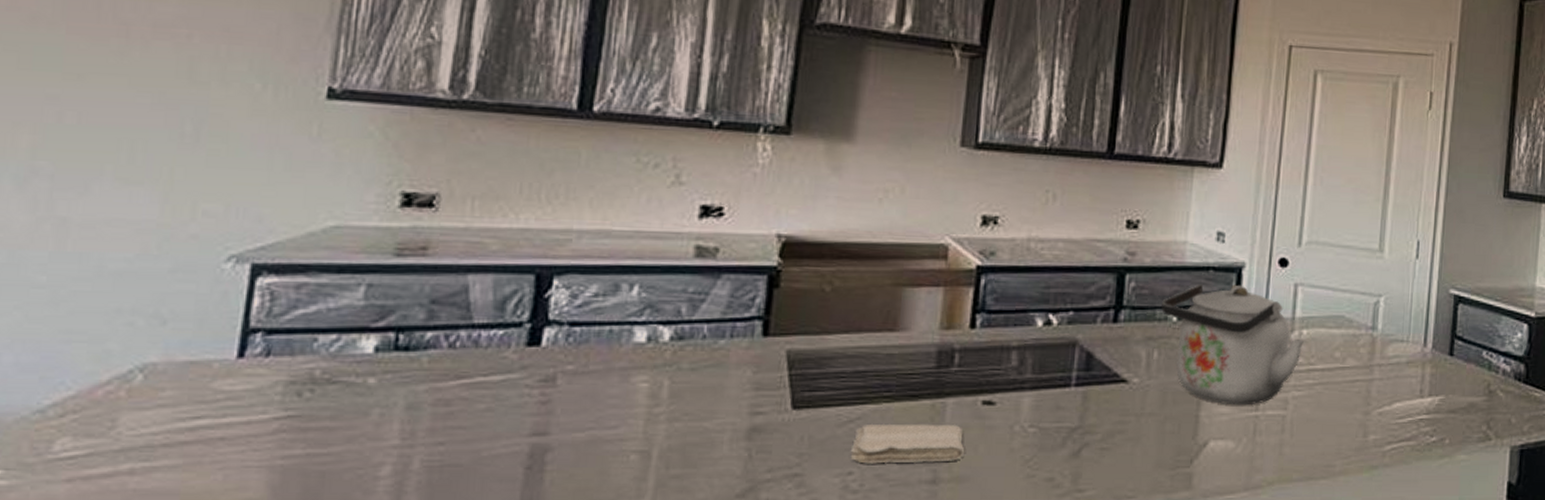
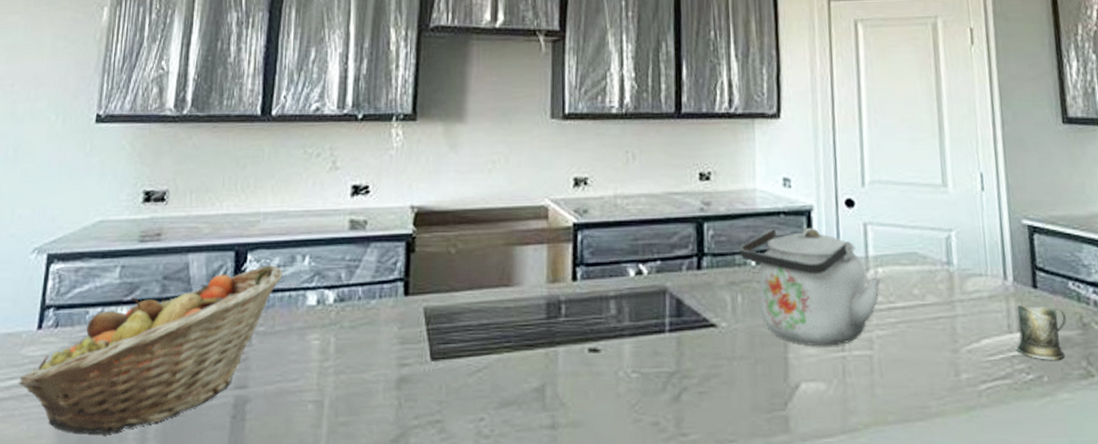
fruit basket: none [209,292,602,488] -> present [19,264,283,435]
washcloth: present [850,423,965,464] -> none [480,371,578,410]
mug: none [1425,372,1475,424] -> present [1017,305,1066,360]

